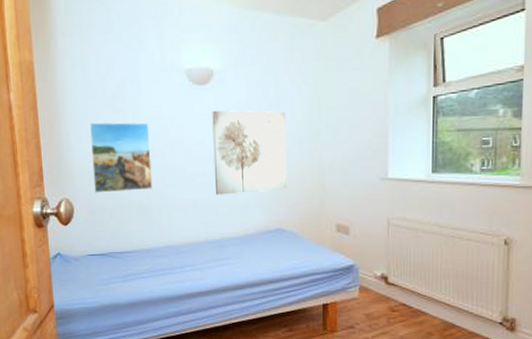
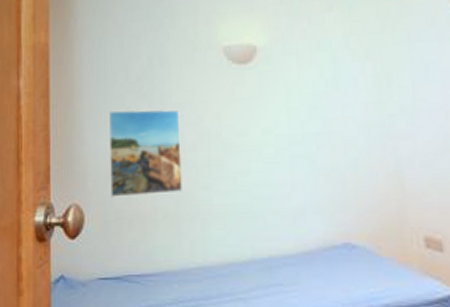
wall art: present [212,110,288,195] -> none [256,92,356,199]

